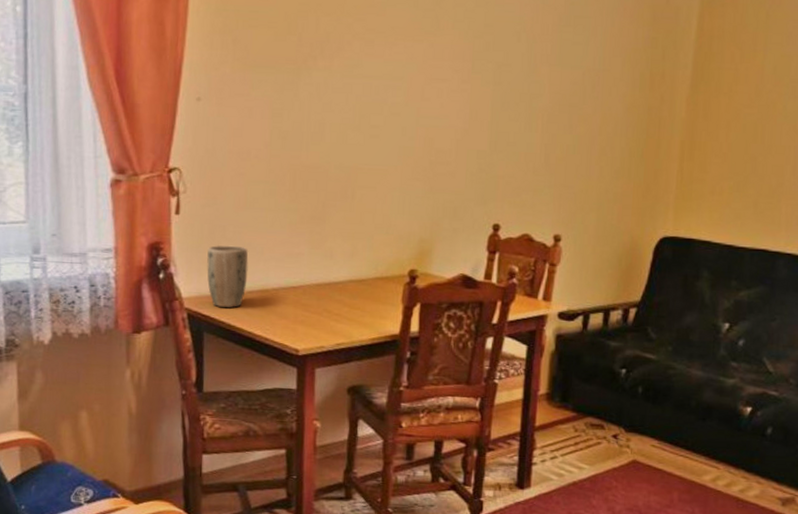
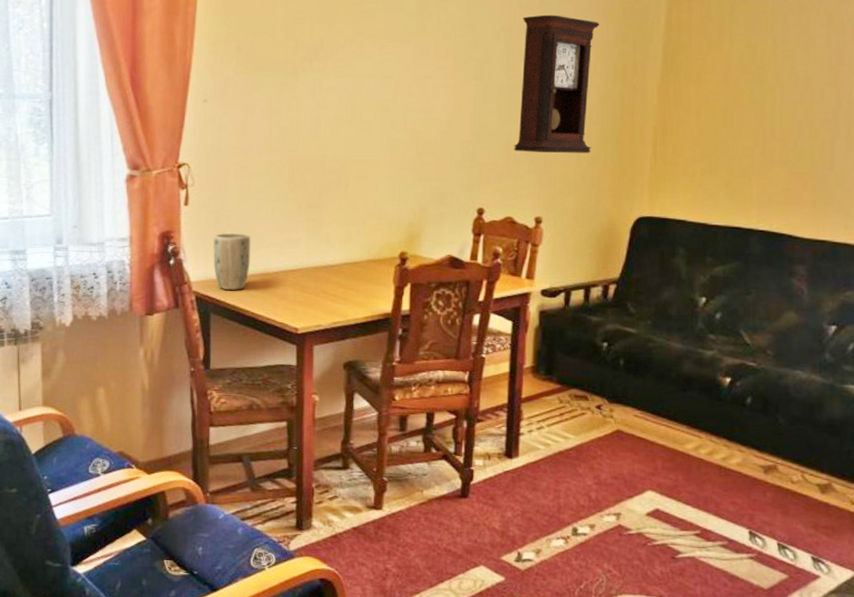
pendulum clock: none [533,15,628,168] -> present [514,14,600,153]

